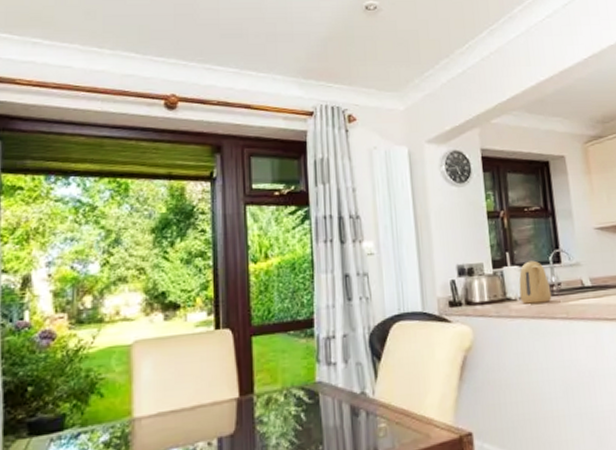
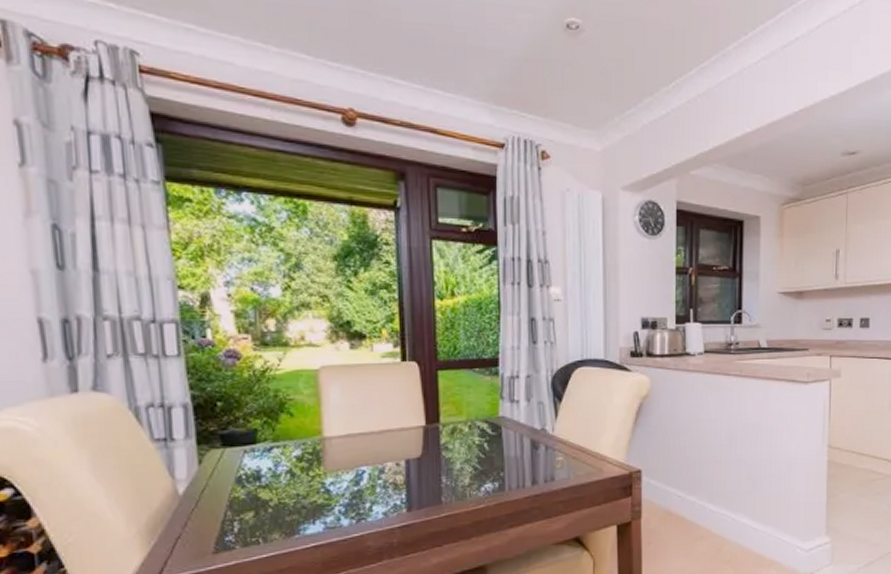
kettle: present [519,260,552,304] -> none [699,319,729,360]

